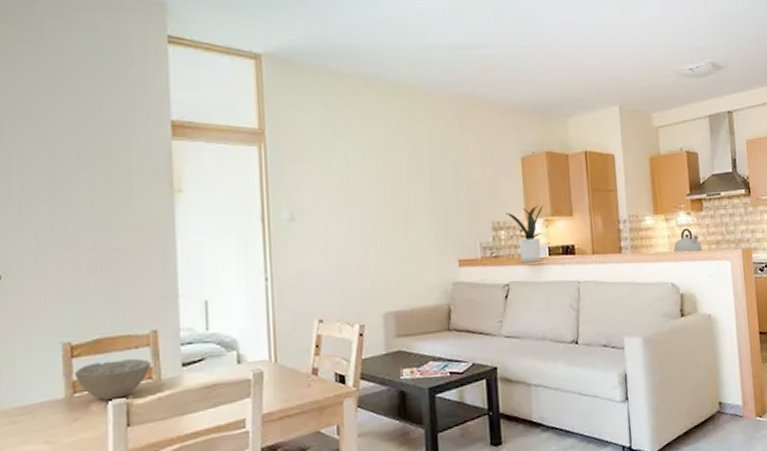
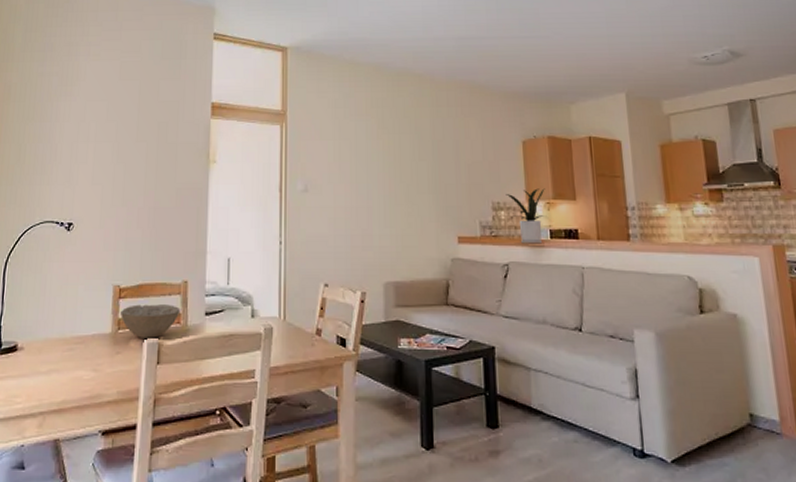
kettle: present [673,228,703,253] -> none [689,219,724,245]

